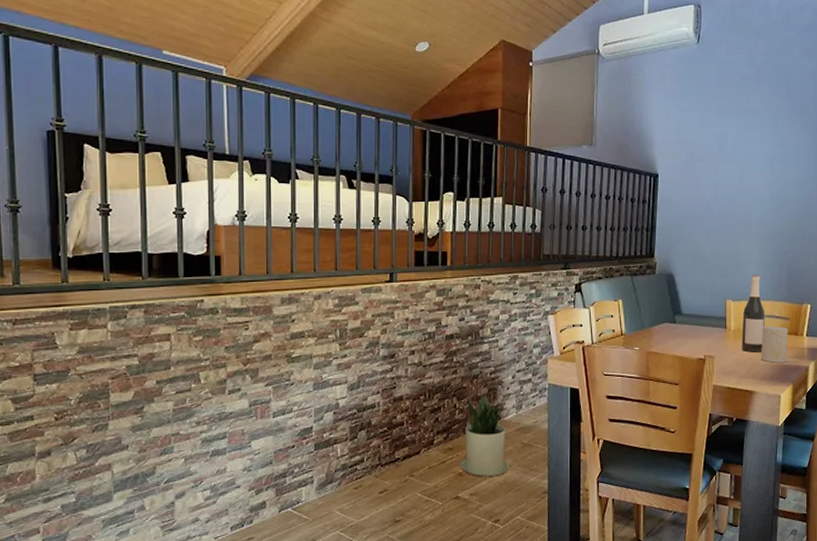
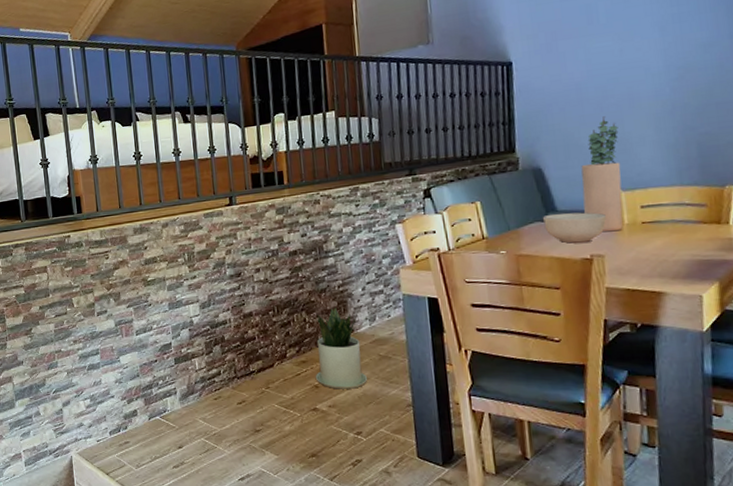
bowl: none [671,316,719,344] -> present [543,212,607,244]
vase: none [702,234,733,336] -> present [581,116,624,232]
wine bottle: present [741,275,765,353] -> none [638,158,672,248]
cup: present [761,326,788,363] -> none [667,215,708,258]

